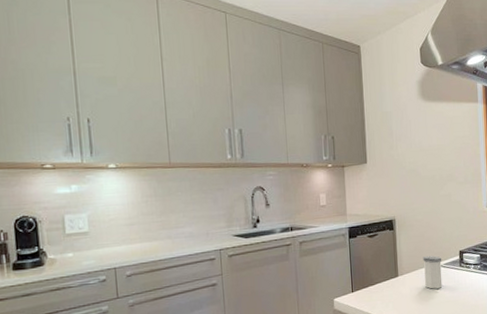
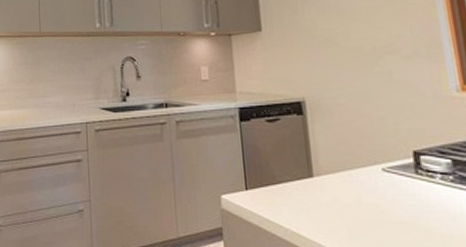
salt shaker: present [423,255,443,289] -> none [351,154,387,201]

